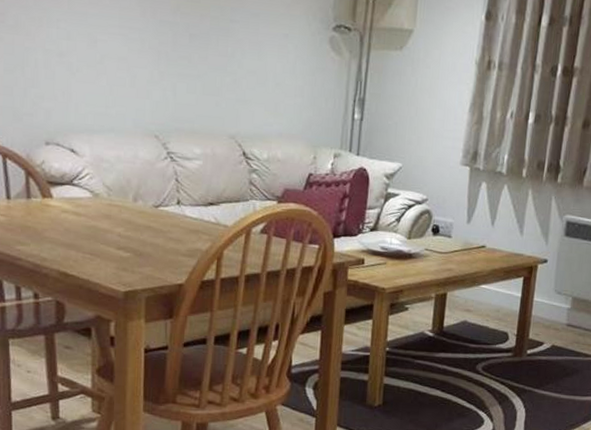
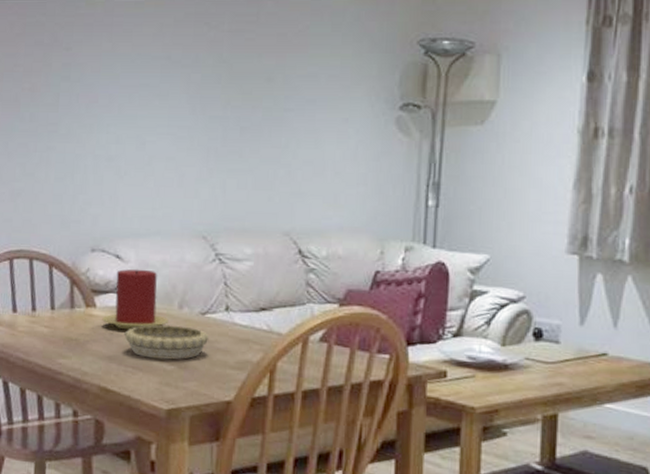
candle: none [59,163,124,220] -> present [102,269,169,330]
decorative bowl: none [81,215,162,247] -> present [124,324,209,360]

